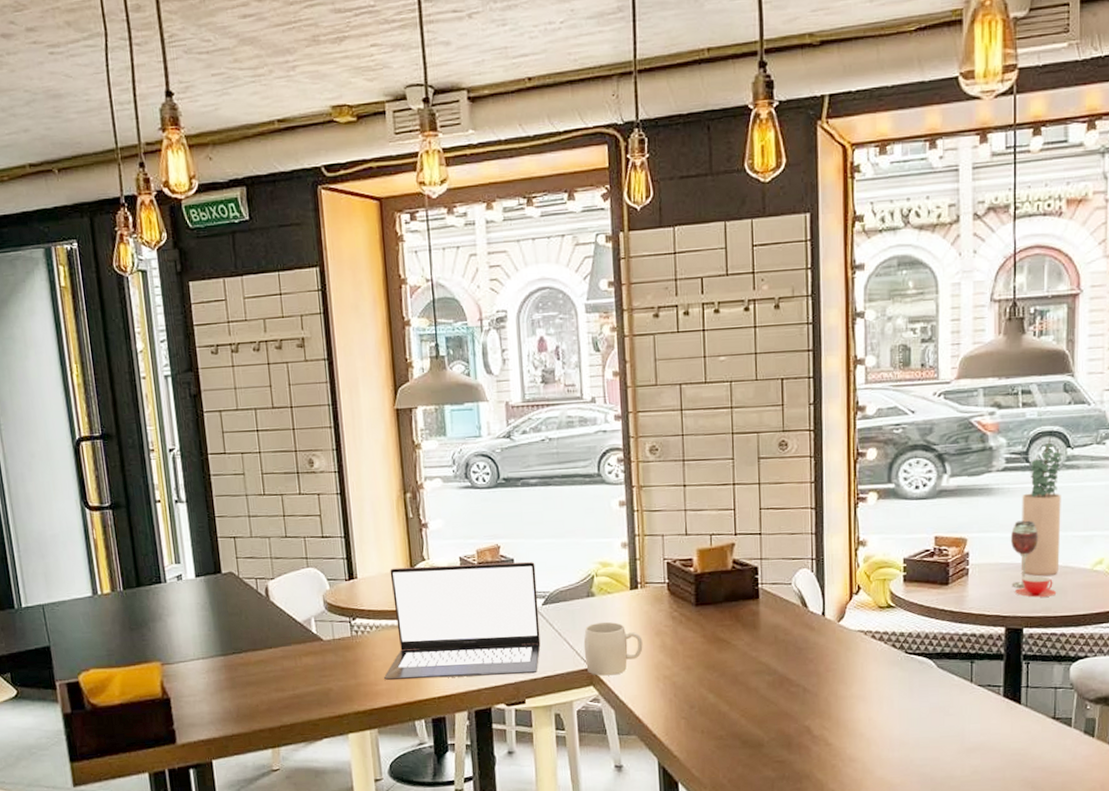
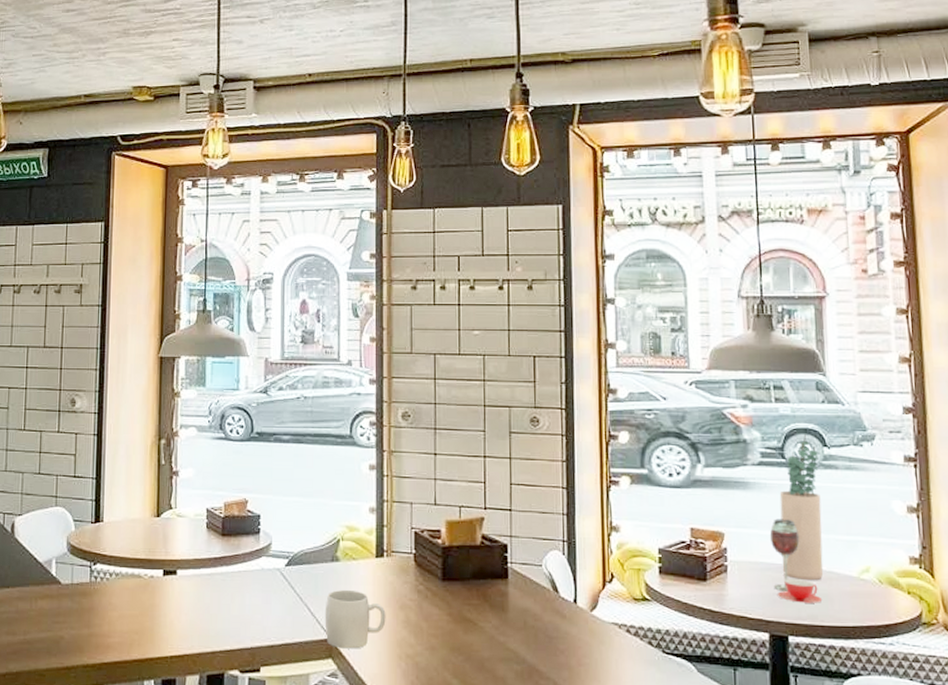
laptop: present [384,561,541,680] -> none [118,514,281,640]

